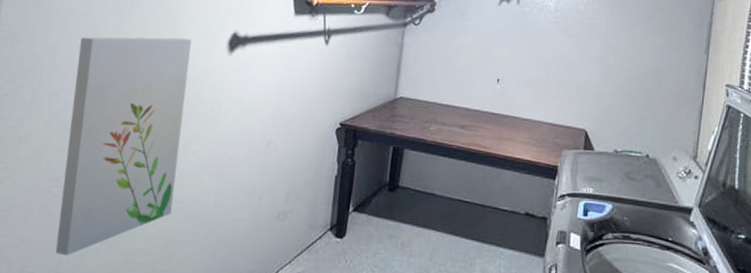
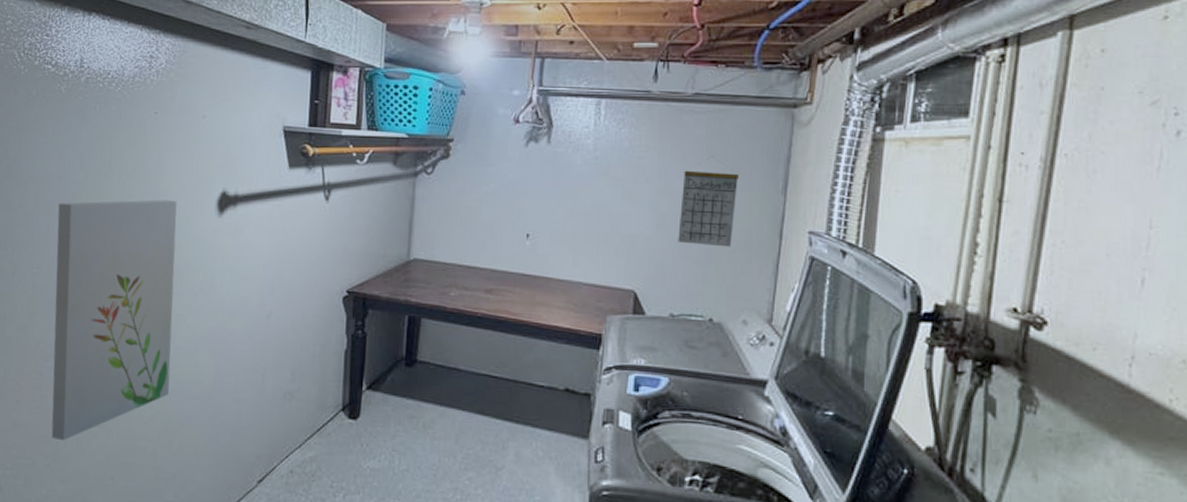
calendar: none [622,19,671,96] -> present [678,155,739,247]

